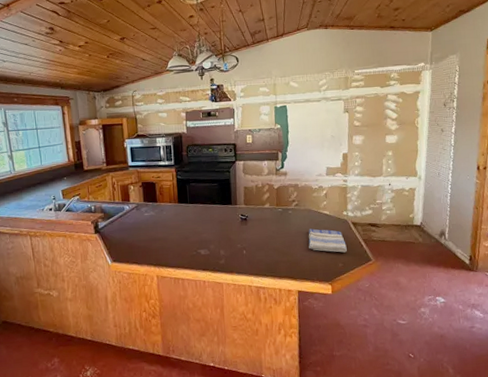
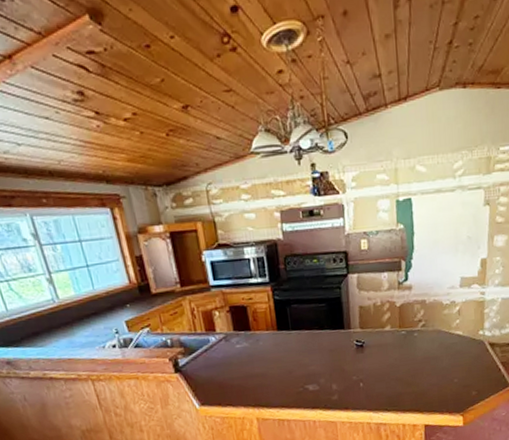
dish towel: present [308,228,347,253] -> none [437,353,482,379]

